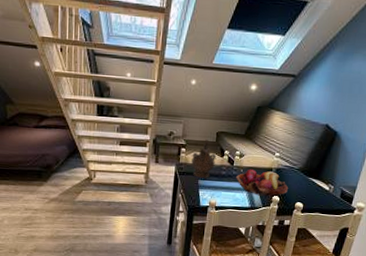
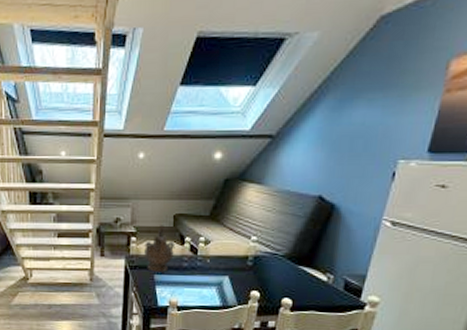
fruit basket: present [236,169,289,197] -> none [201,258,272,292]

